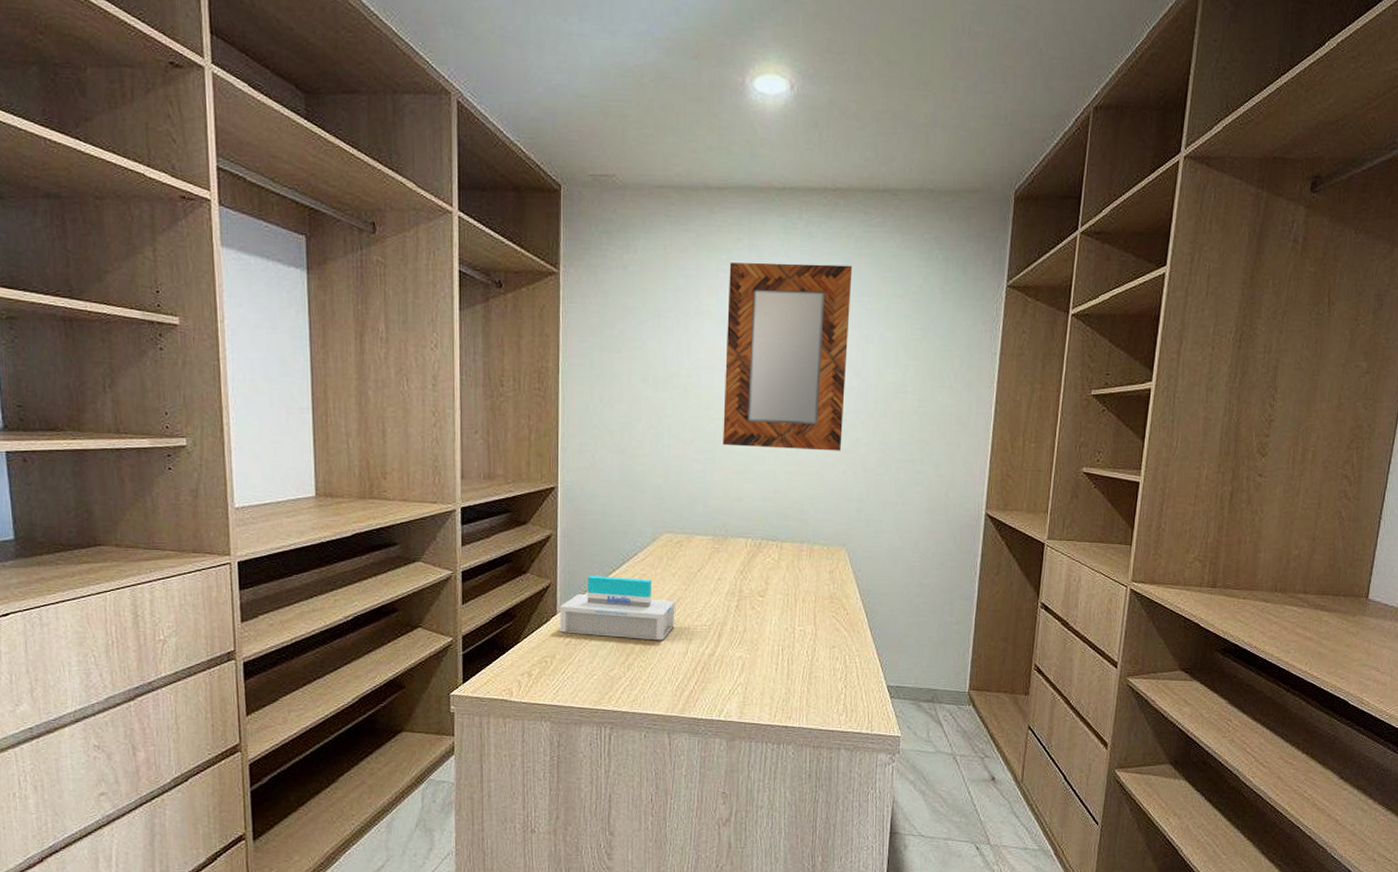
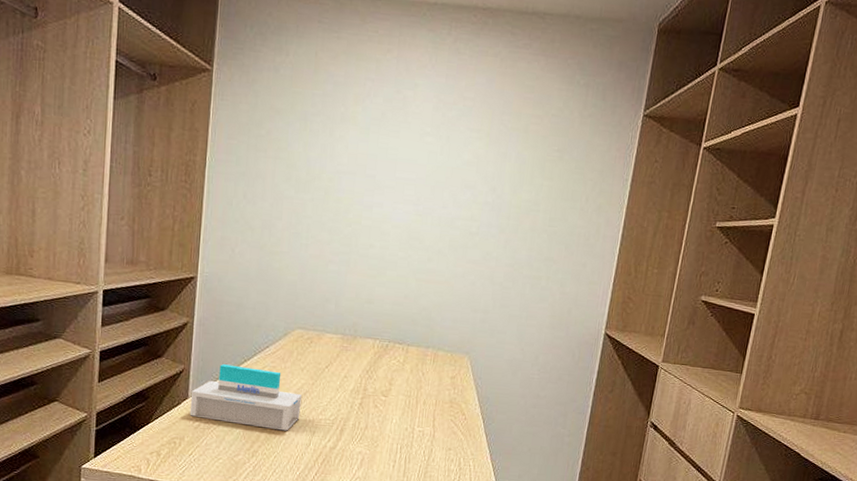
home mirror: present [723,262,853,451] -> none [358,72,496,263]

